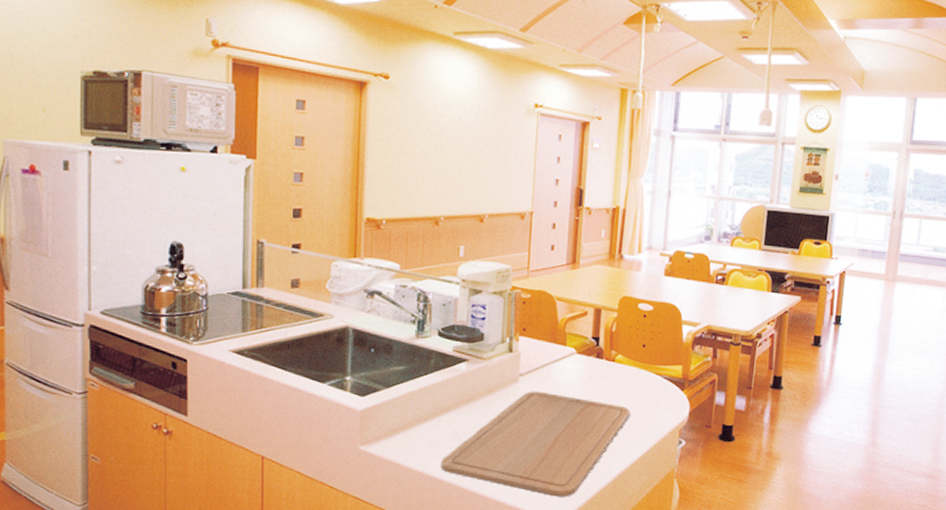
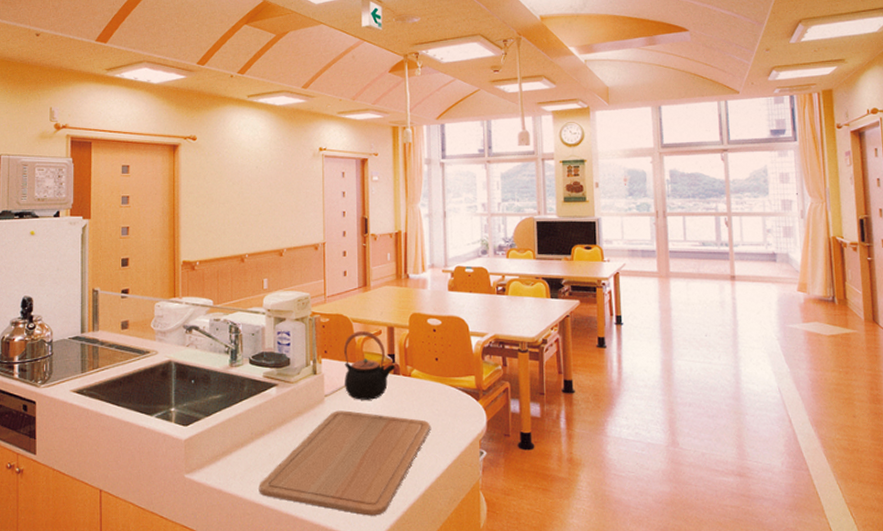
teapot: none [542,309,600,383] -> present [343,330,396,400]

